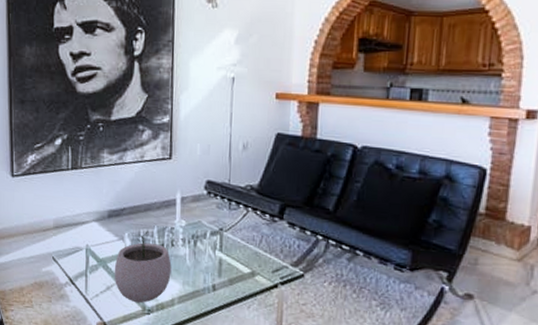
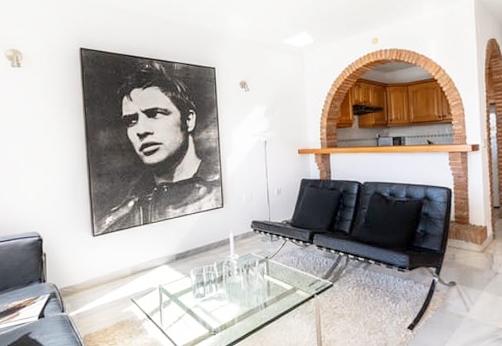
plant pot: present [114,230,172,303] -> none [183,266,231,326]

